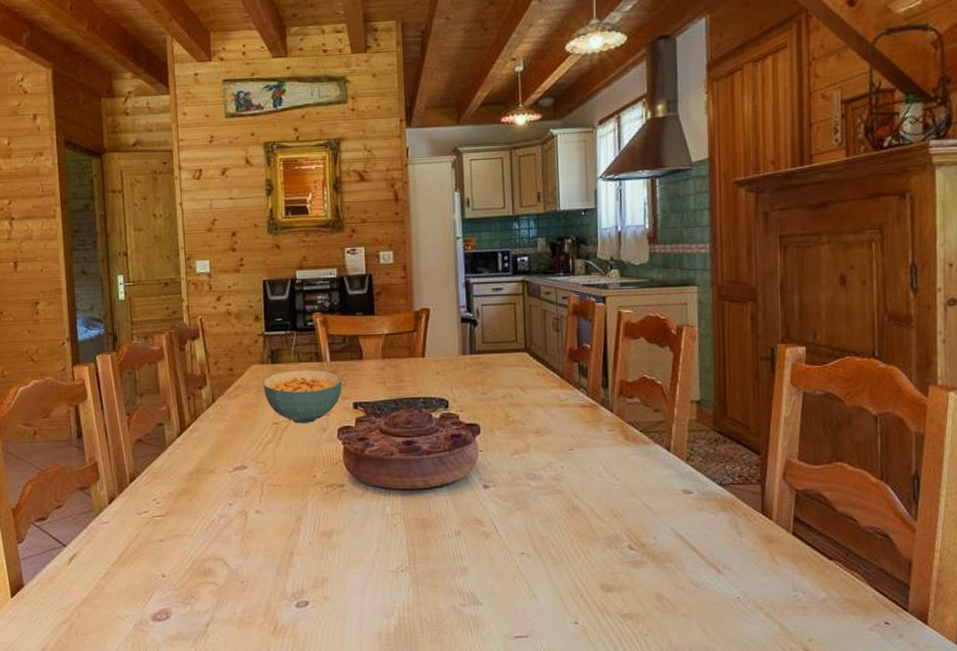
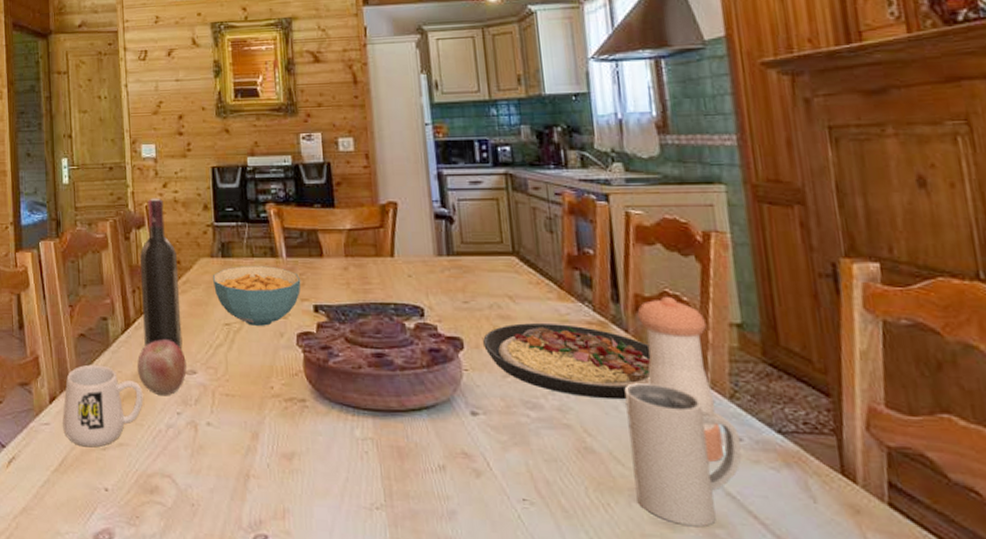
mug: none [121,466,198,540] -> present [63,364,143,448]
apple: none [192,440,238,490] -> present [138,340,187,396]
wine bottle: none [195,311,234,447] -> present [140,198,183,348]
plate: none [497,408,629,468] -> present [483,323,652,400]
mug: none [607,452,691,563] -> present [624,382,742,528]
pepper shaker: none [621,381,678,511] -> present [637,297,724,462]

